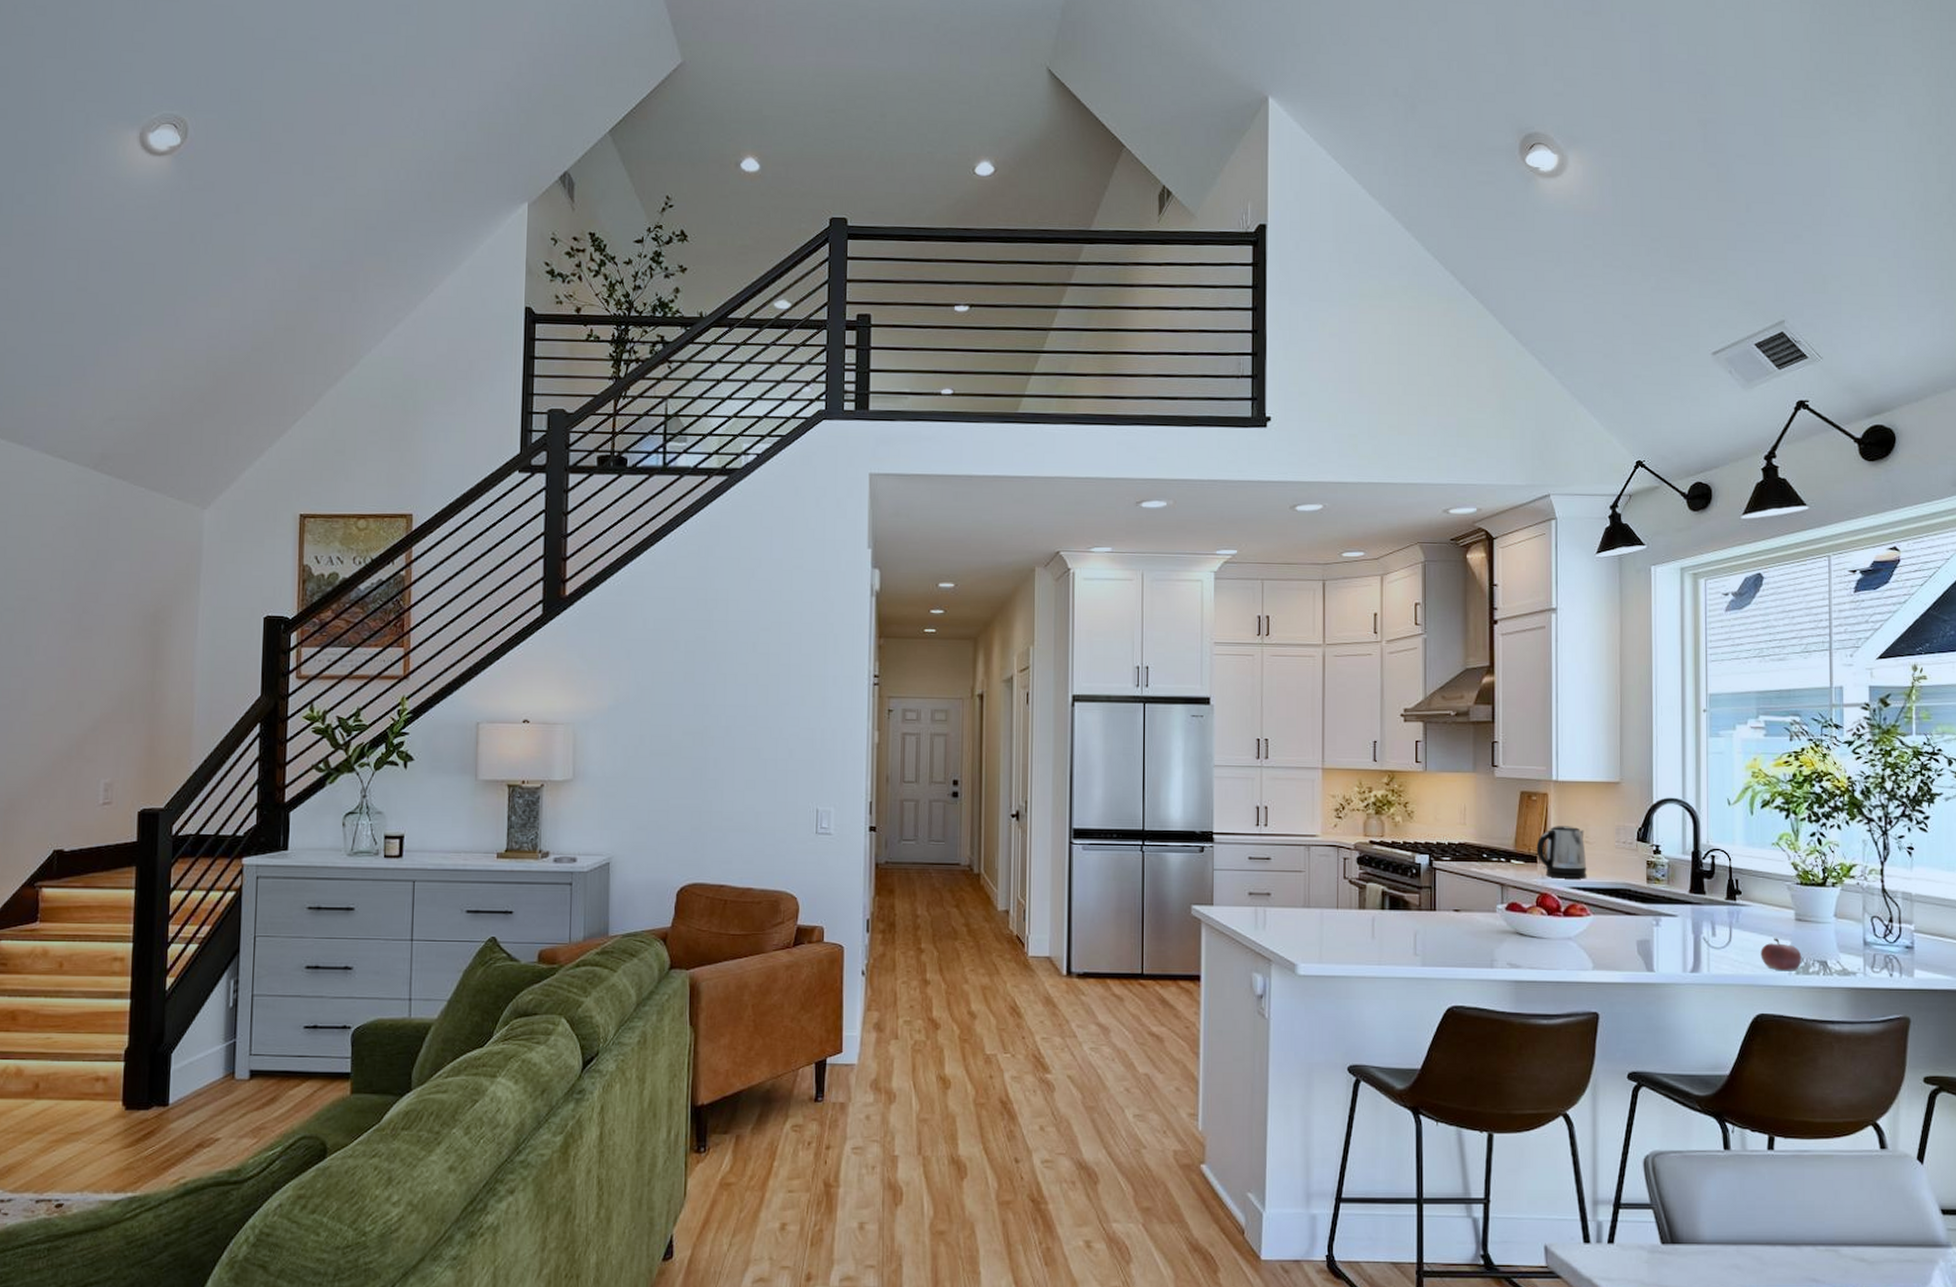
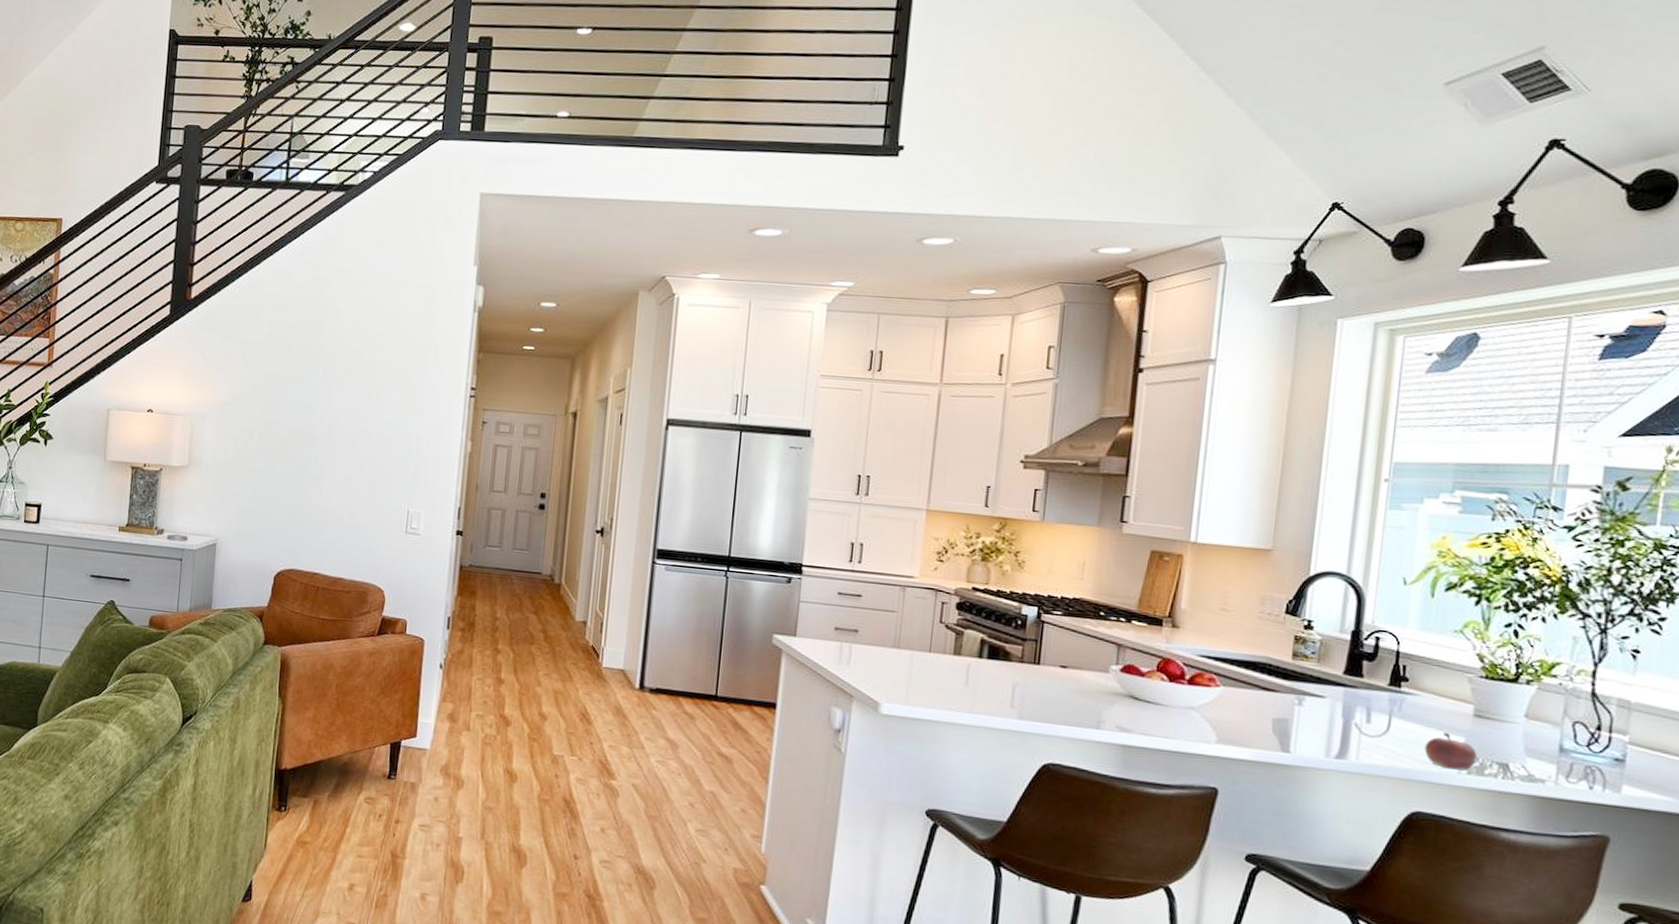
kettle: present [1536,826,1587,879] -> none [1163,589,1223,648]

